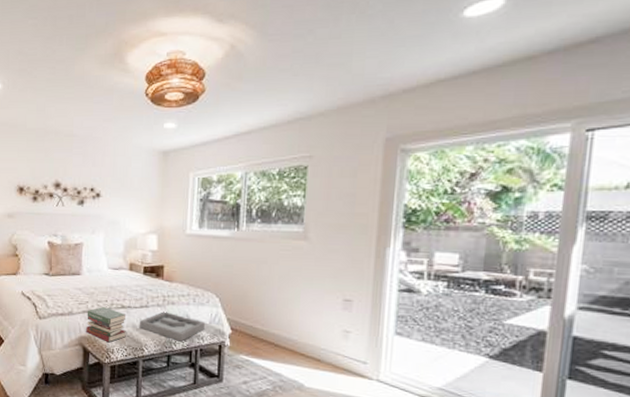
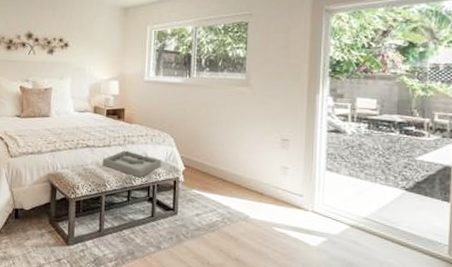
books: present [86,307,126,343] -> none [54,146,90,179]

